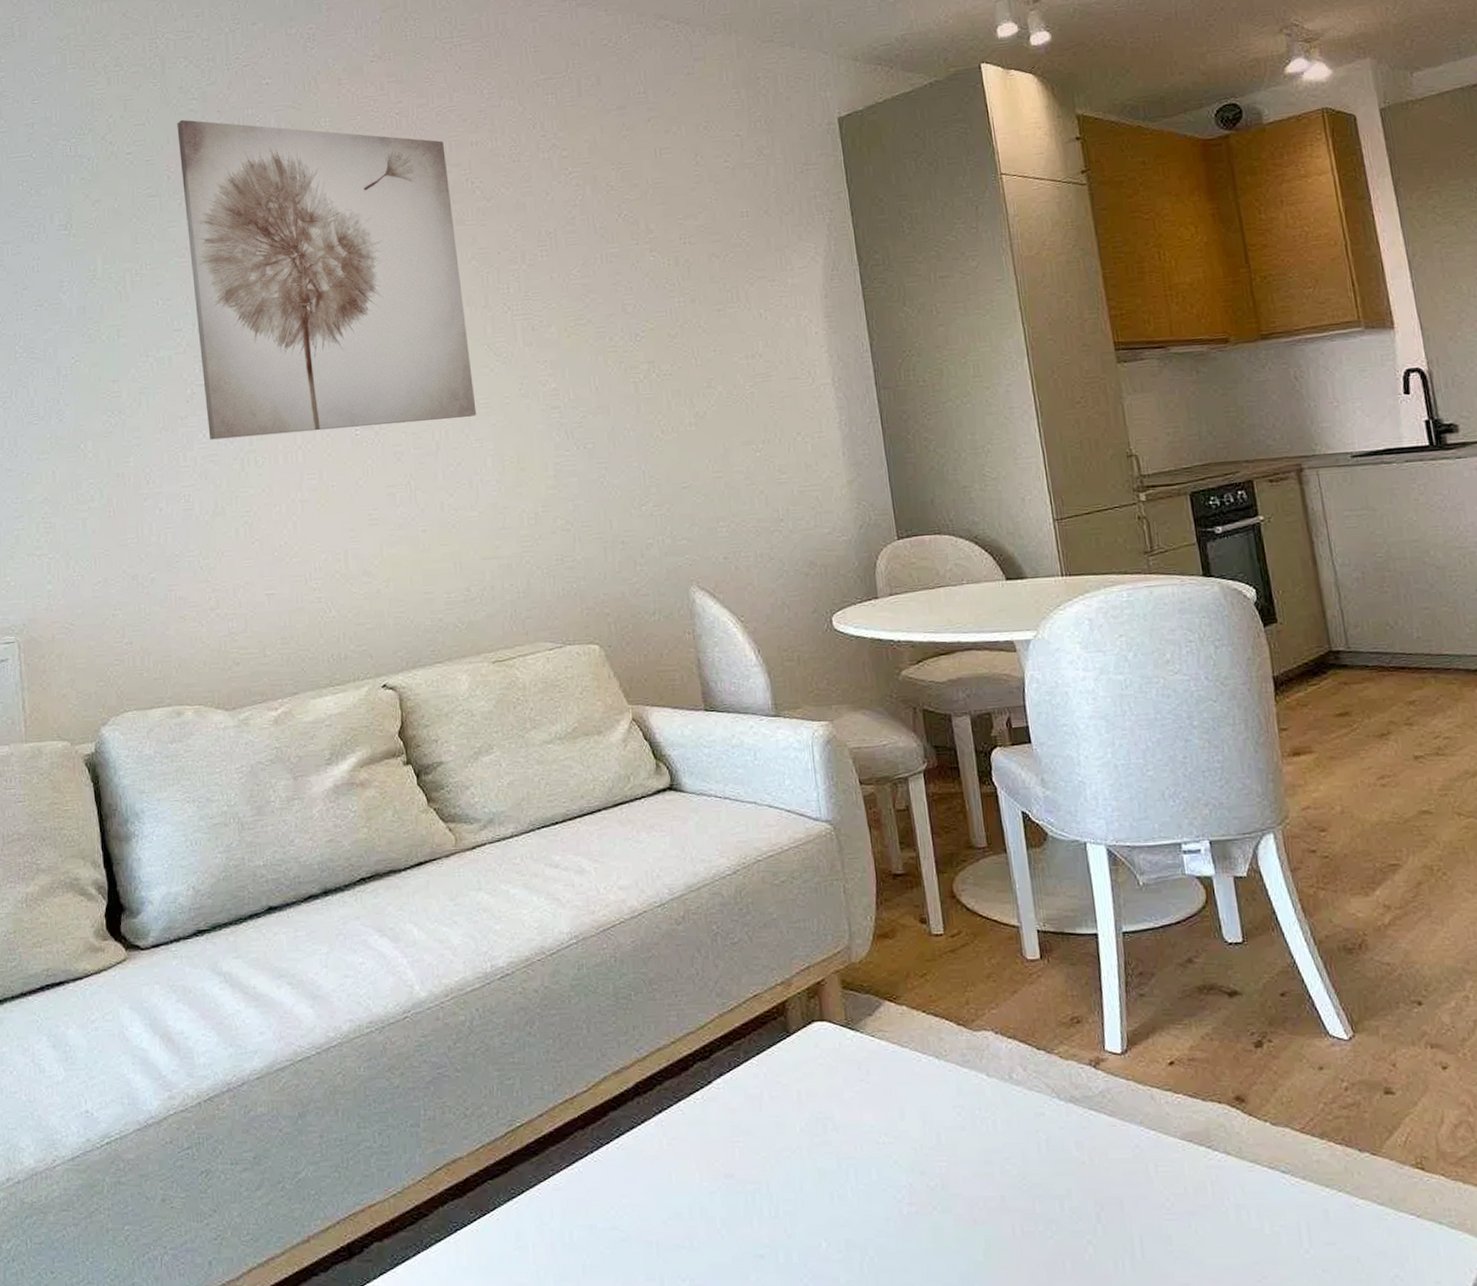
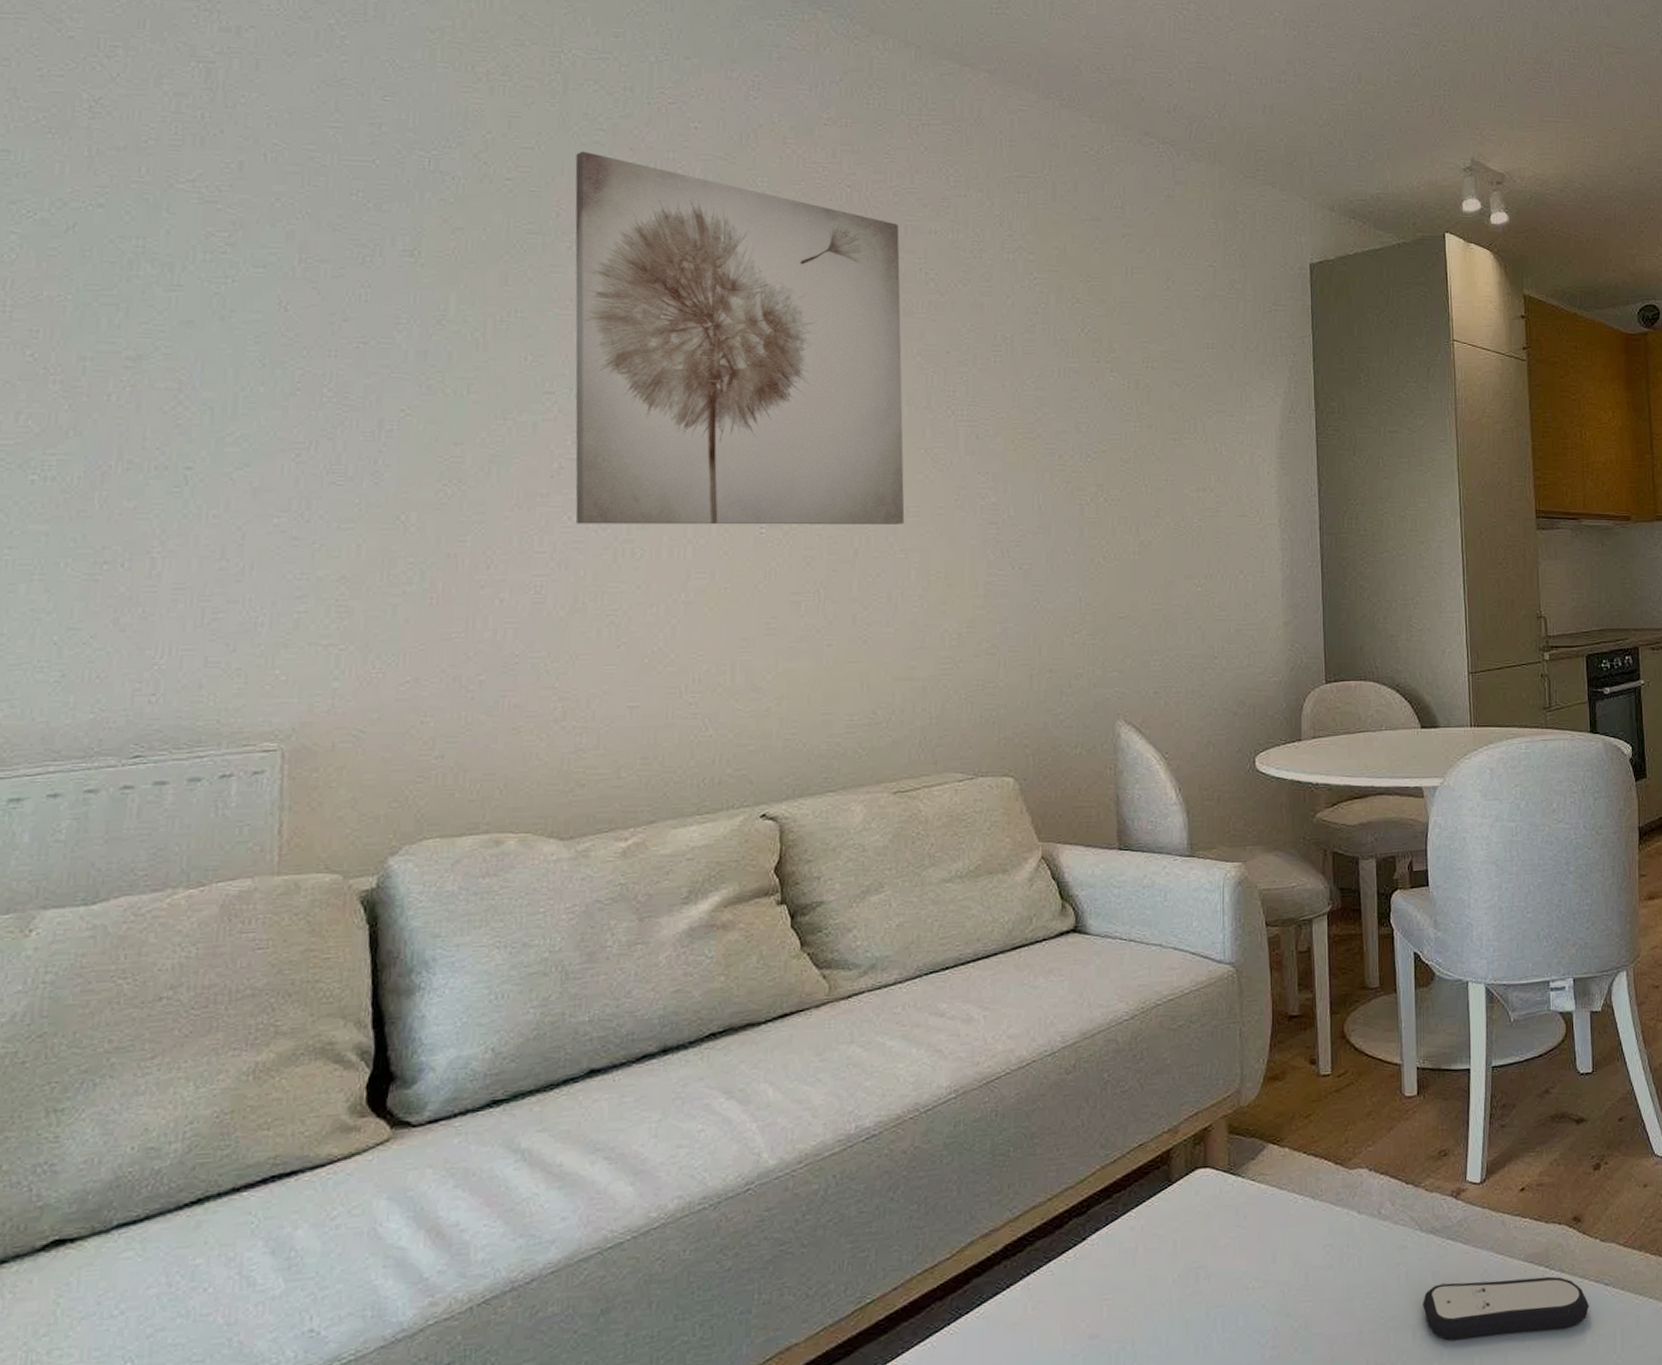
remote control: none [1068,1155,1265,1216] -> present [1423,1276,1589,1341]

